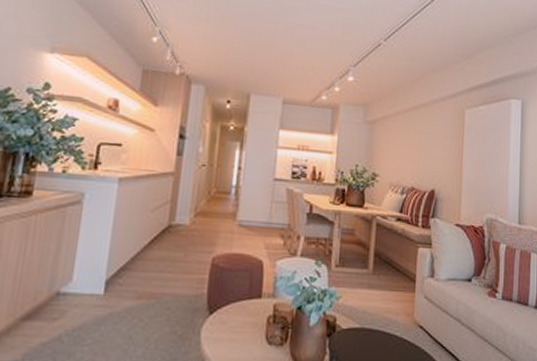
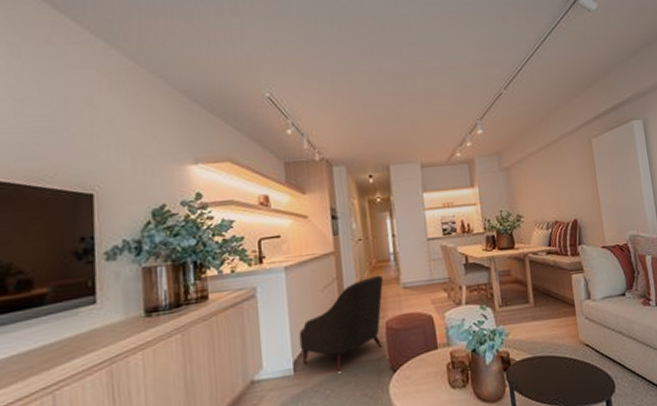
leather: none [115,206,220,301] -> present [299,274,384,372]

